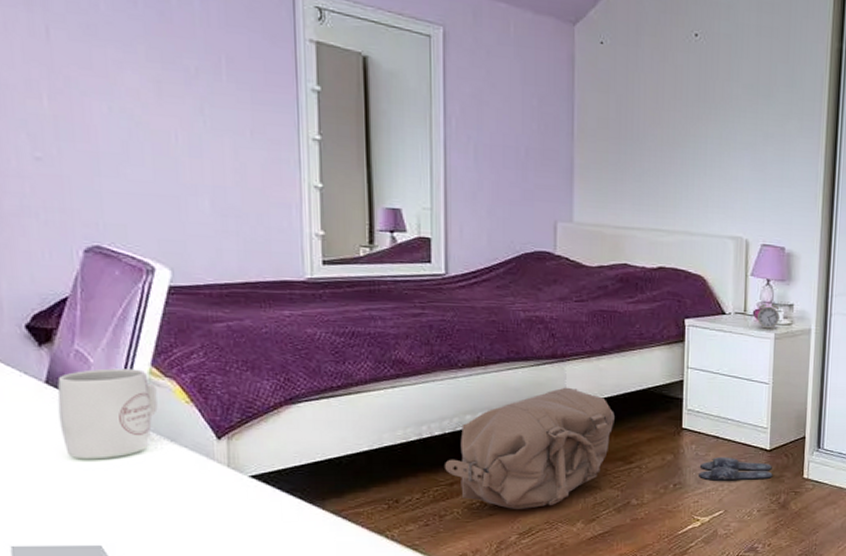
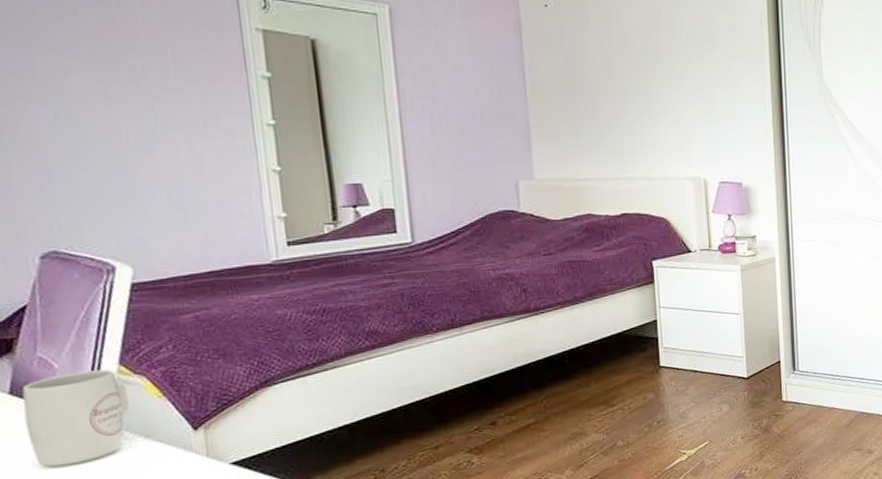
duffel bag: present [445,387,614,509] -> none [428,339,593,465]
slippers: present [699,456,773,481] -> none [681,389,753,414]
alarm clock: present [757,299,780,329] -> none [722,233,744,262]

